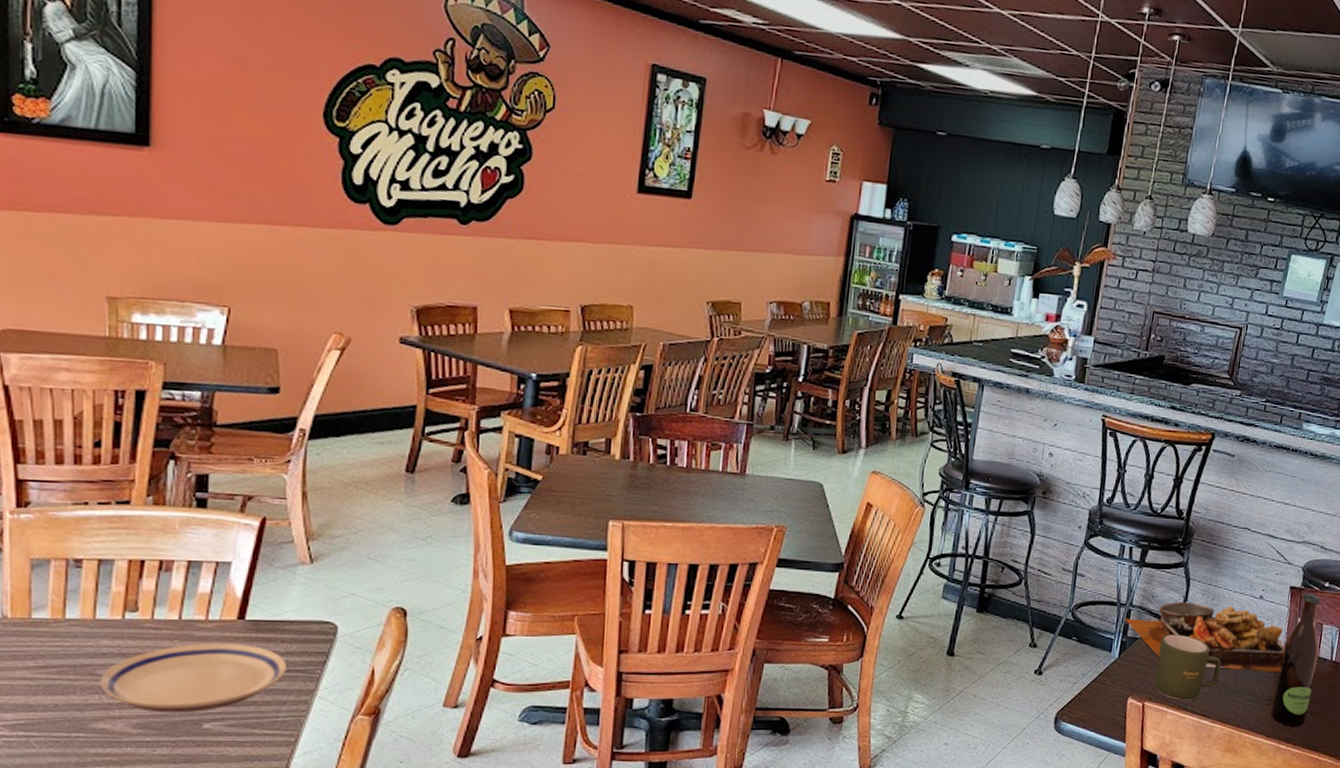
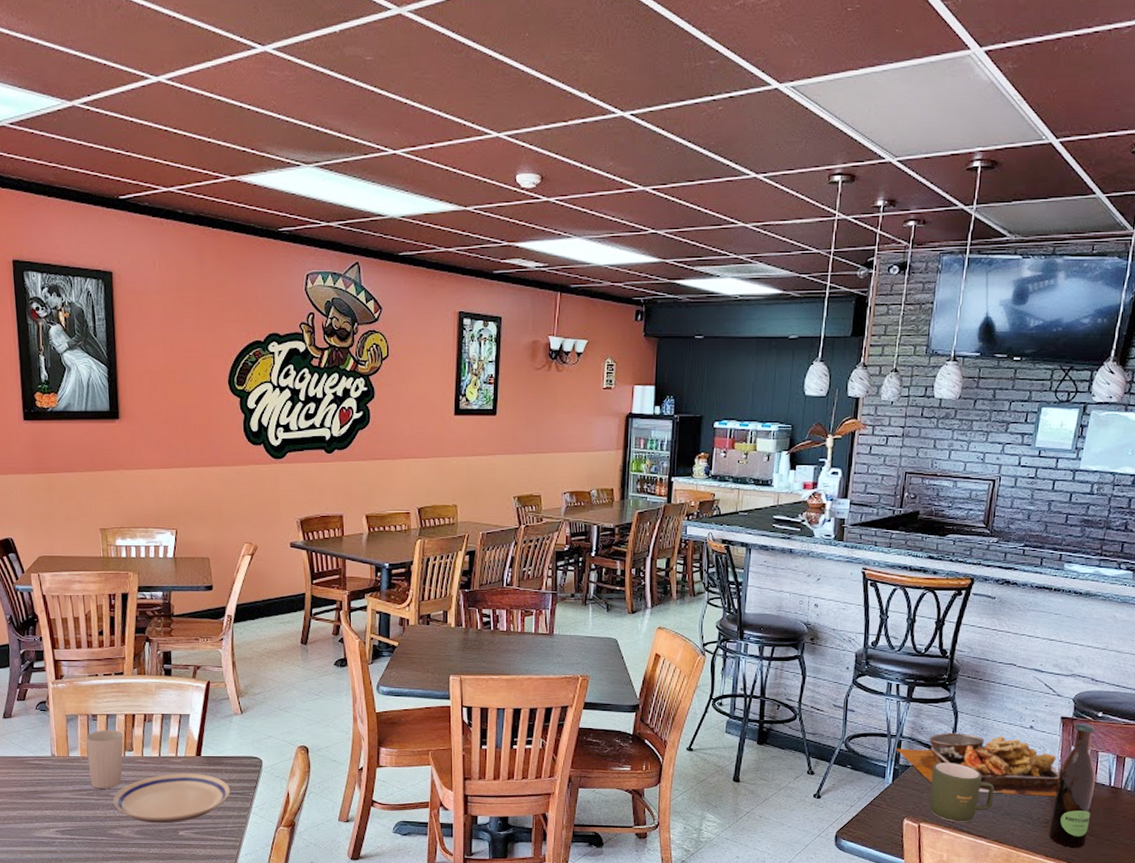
cup: none [62,581,124,665] -> present [86,730,124,789]

